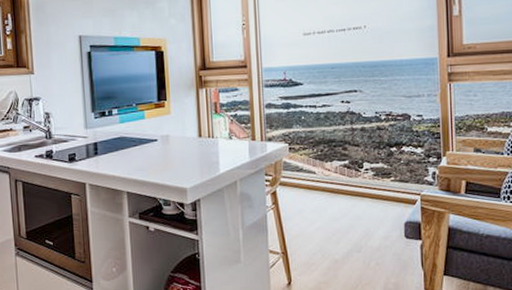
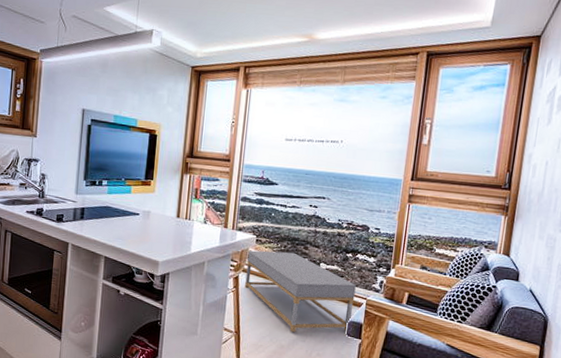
coffee table: none [283,155,407,244] -> present [245,250,356,333]

